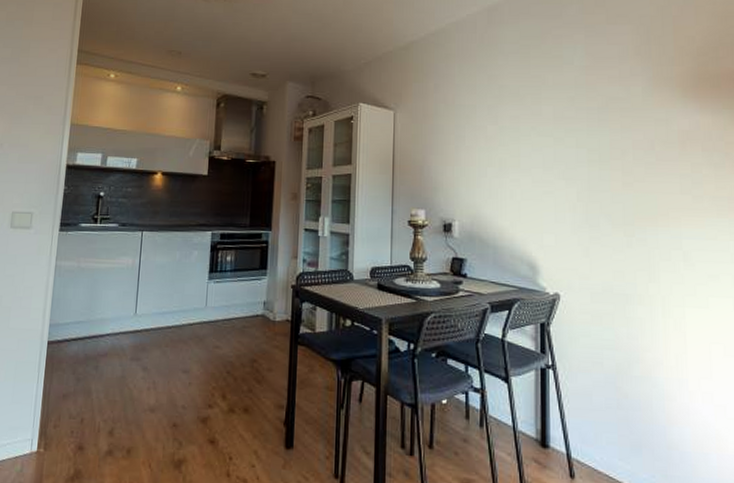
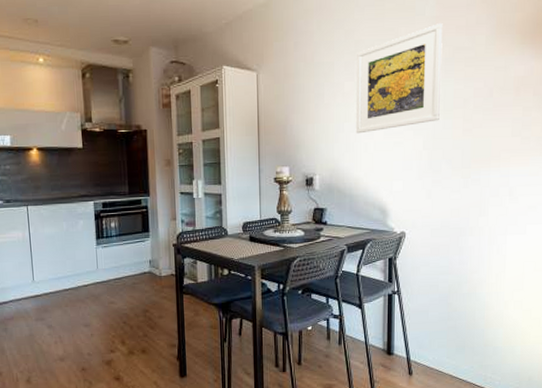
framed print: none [499,73,596,180] -> present [355,23,443,134]

